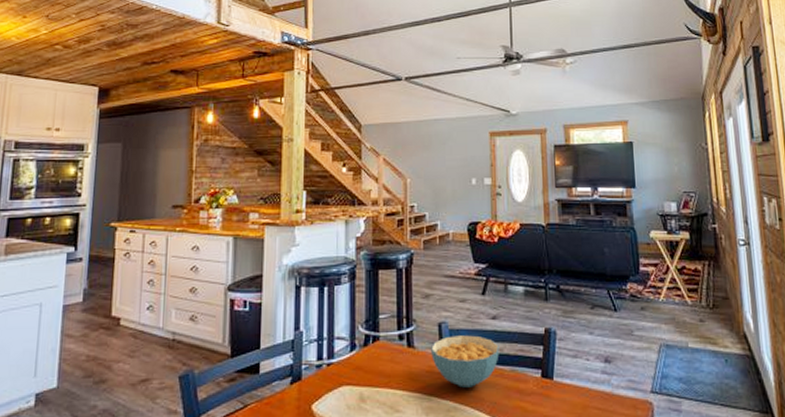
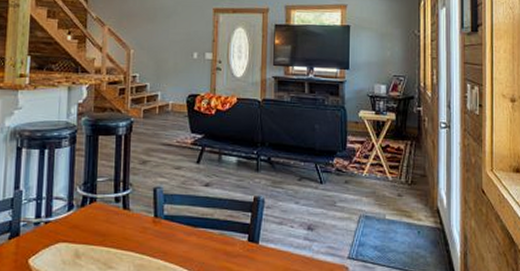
cereal bowl: present [431,335,499,388] -> none [145,200,210,248]

